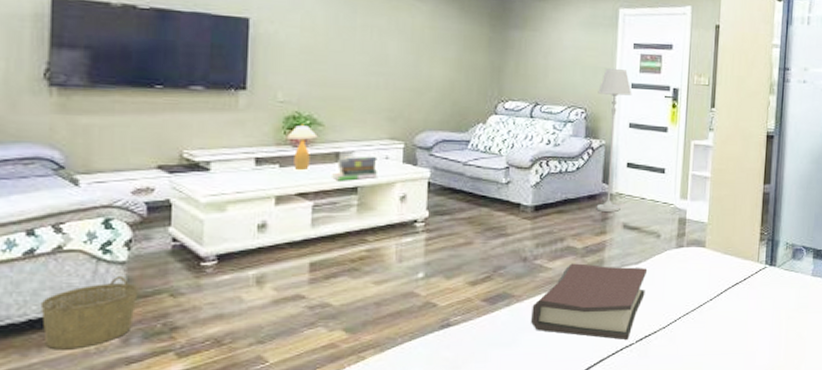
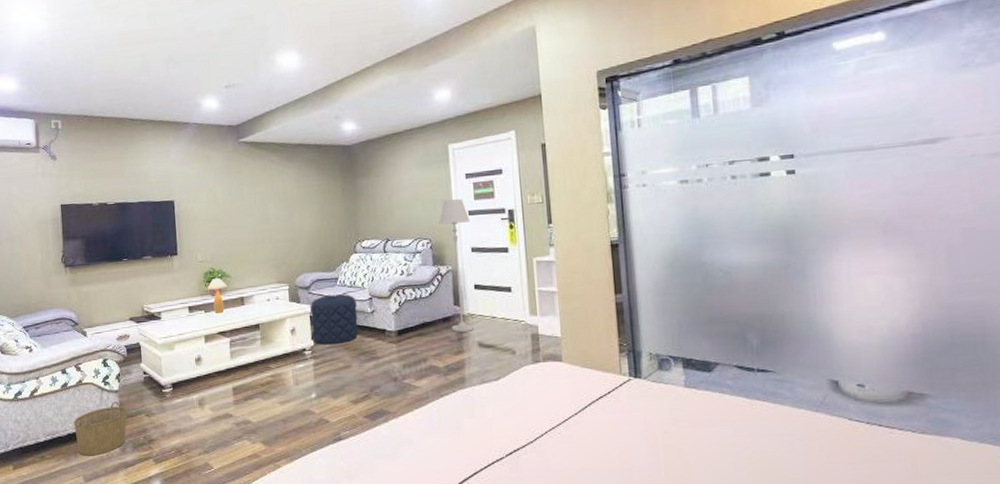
books: present [332,156,377,181] -> none [240,298,272,320]
pouf: none [427,159,489,217] -> present [310,294,359,345]
hardback book: present [531,263,648,340] -> none [406,381,509,453]

